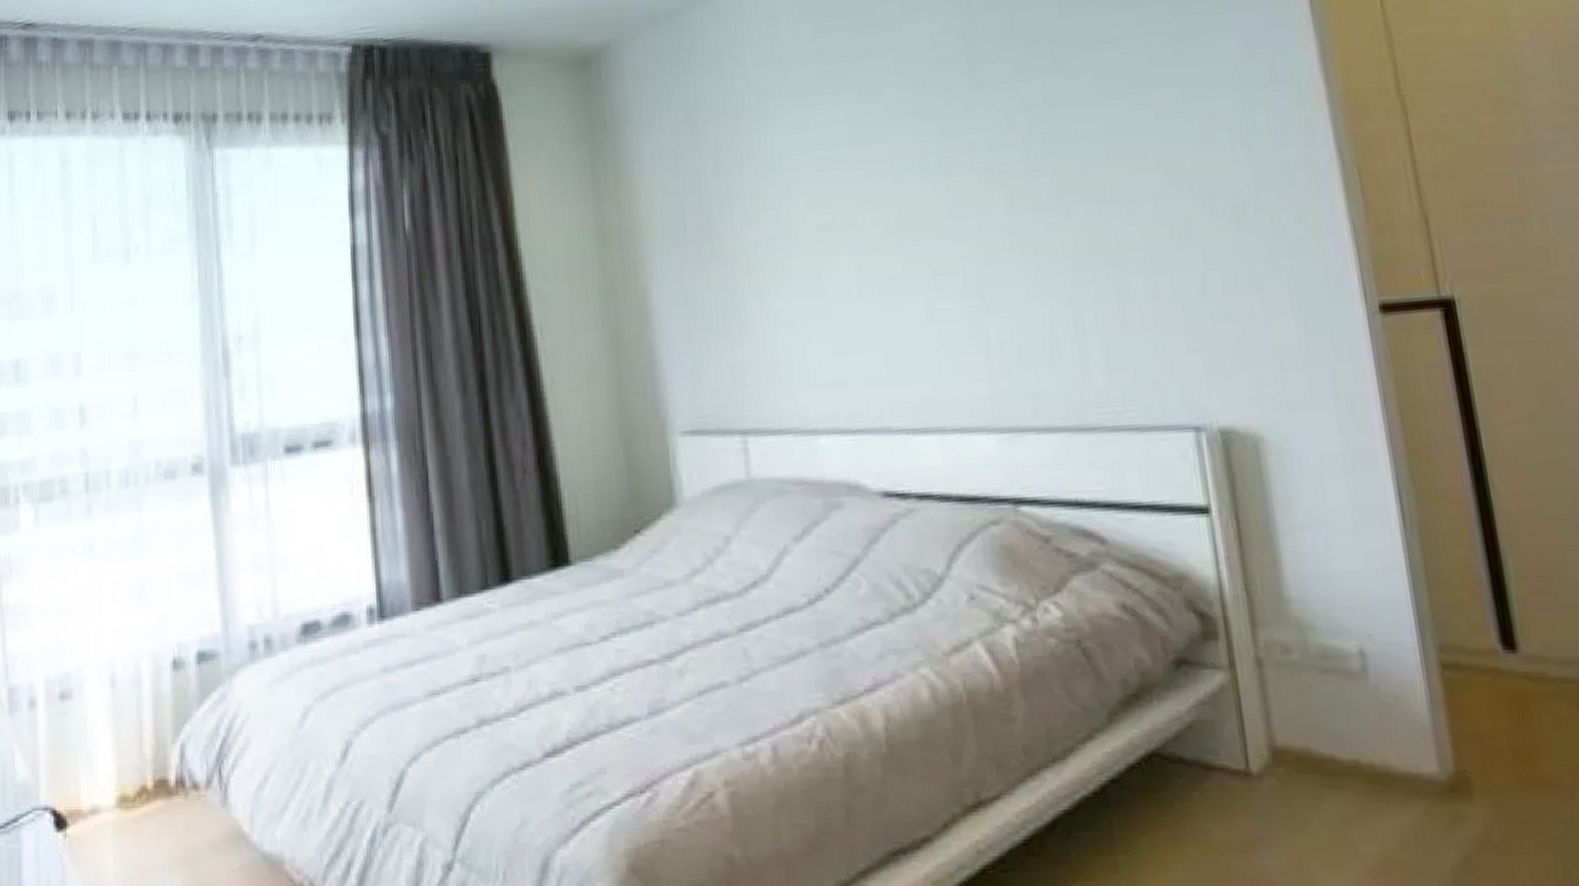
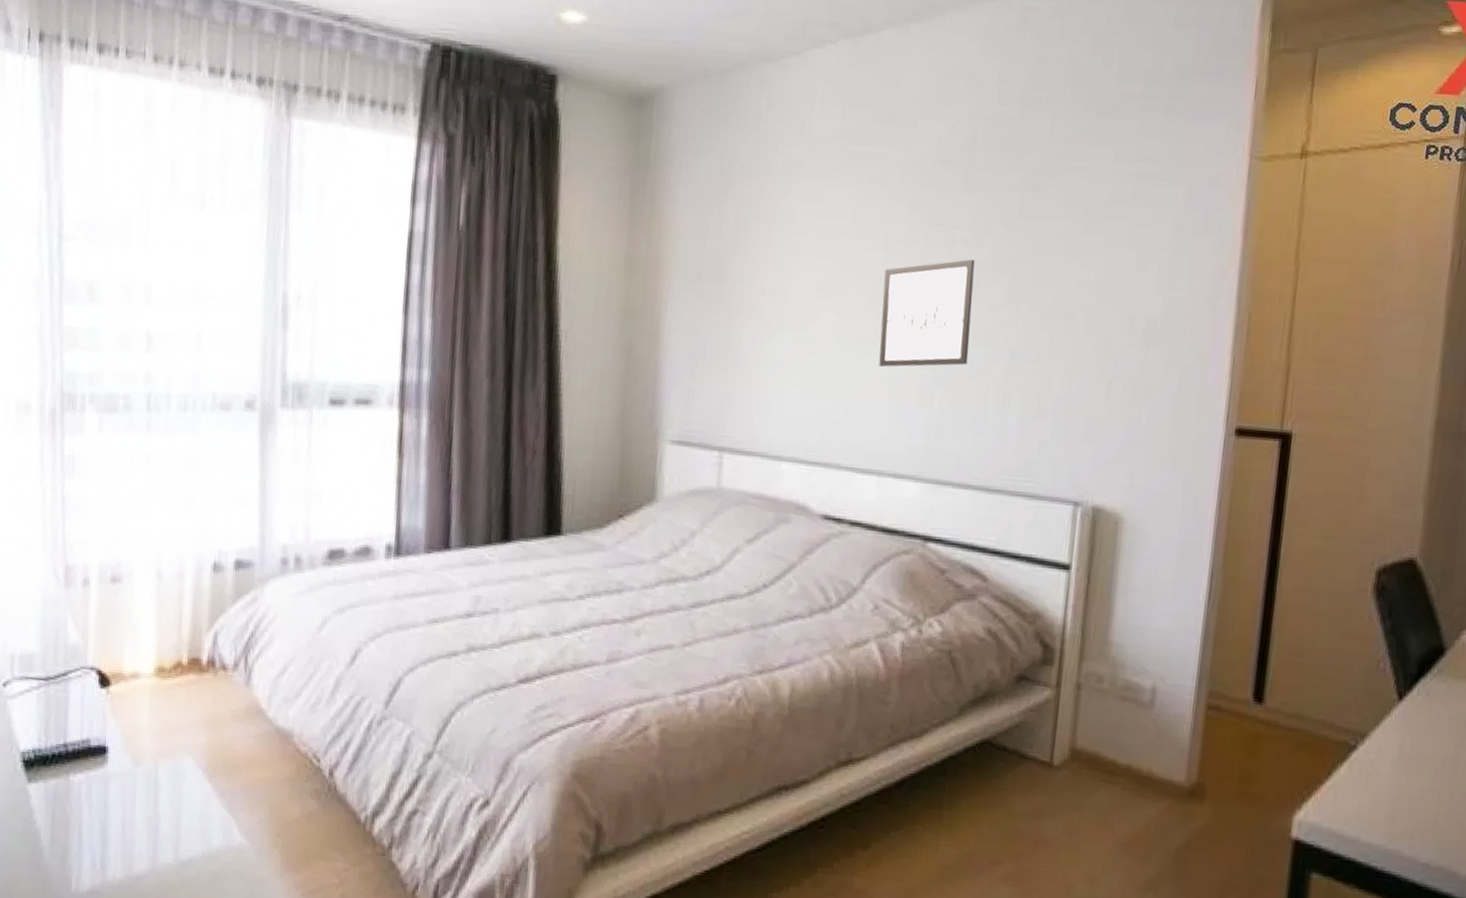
wall art: none [899,162,1021,304] -> present [879,259,975,367]

